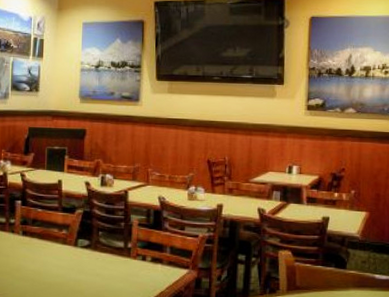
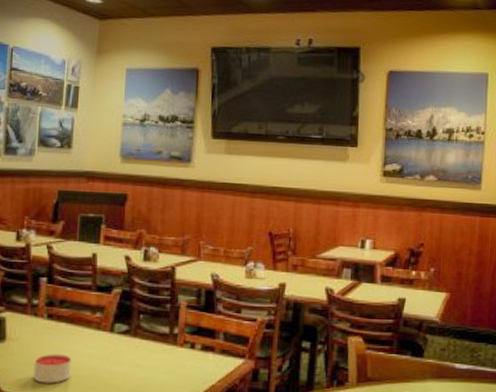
candle: none [12,264,43,289] -> present [33,354,72,384]

